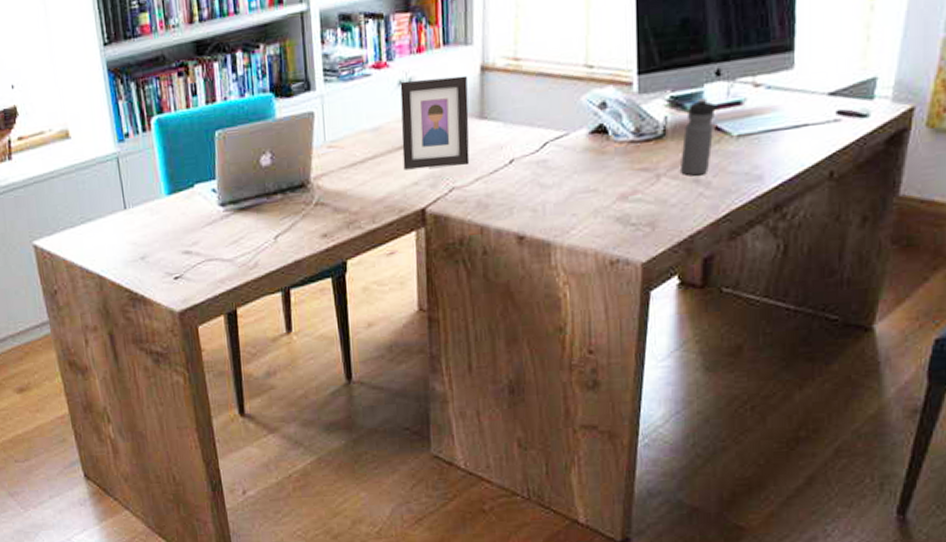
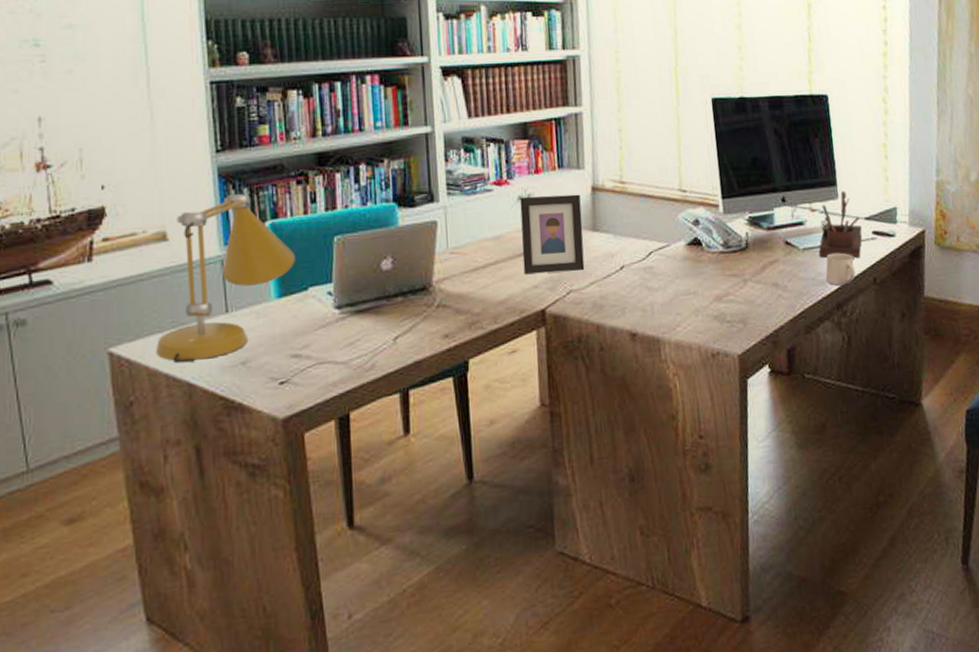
table lamp: none [70,88,182,257] -> present [155,193,297,364]
water bottle: present [679,98,715,176] -> none [761,219,785,281]
desk organizer: none [758,58,822,147] -> present [818,191,862,259]
cup: none [763,139,805,182] -> present [825,252,856,286]

